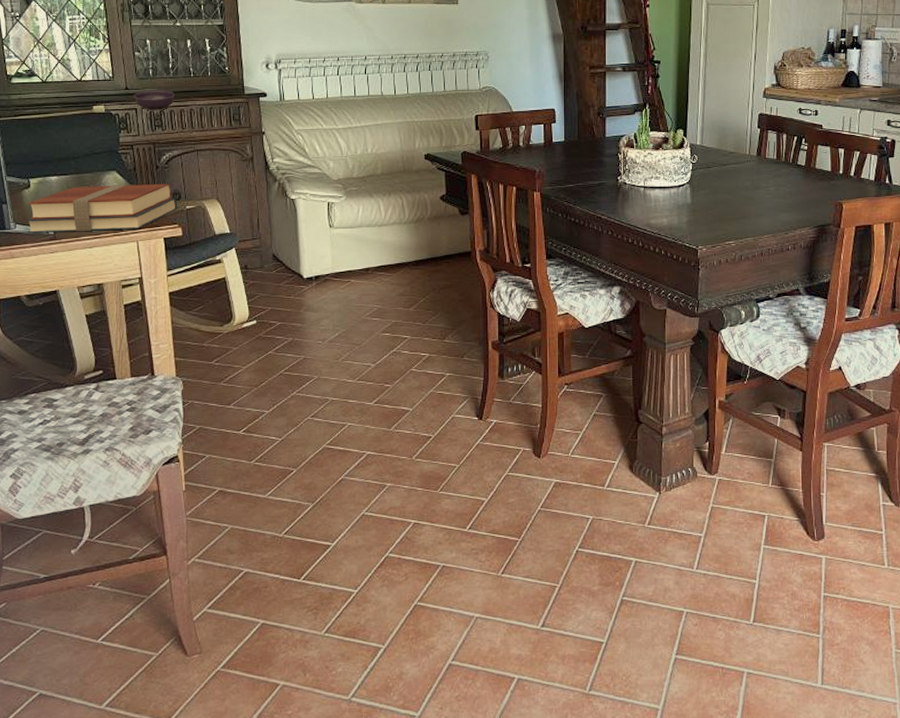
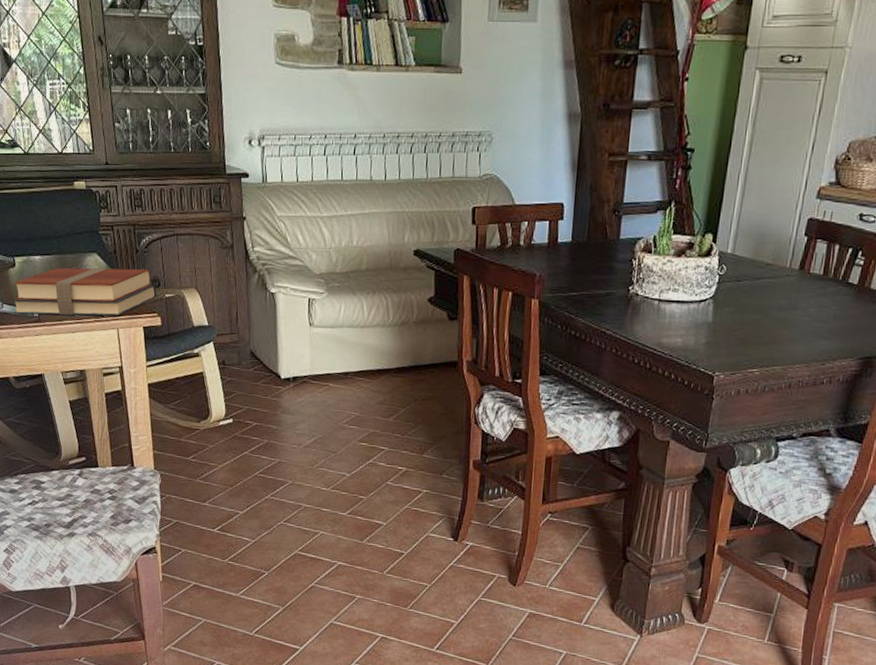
bowl: present [133,90,175,111] -> none [113,166,155,190]

